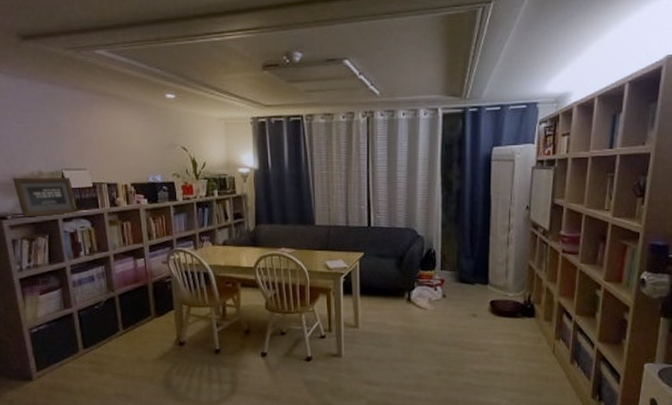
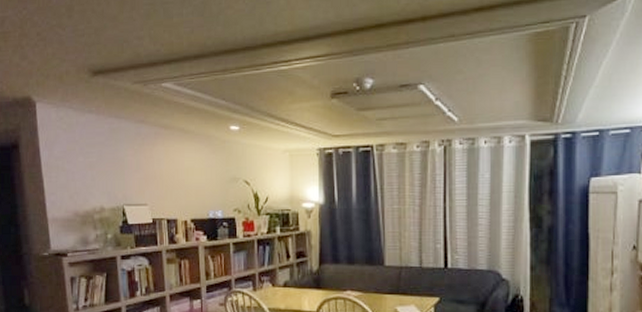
picture frame: present [13,177,78,218] -> none [75,213,137,255]

